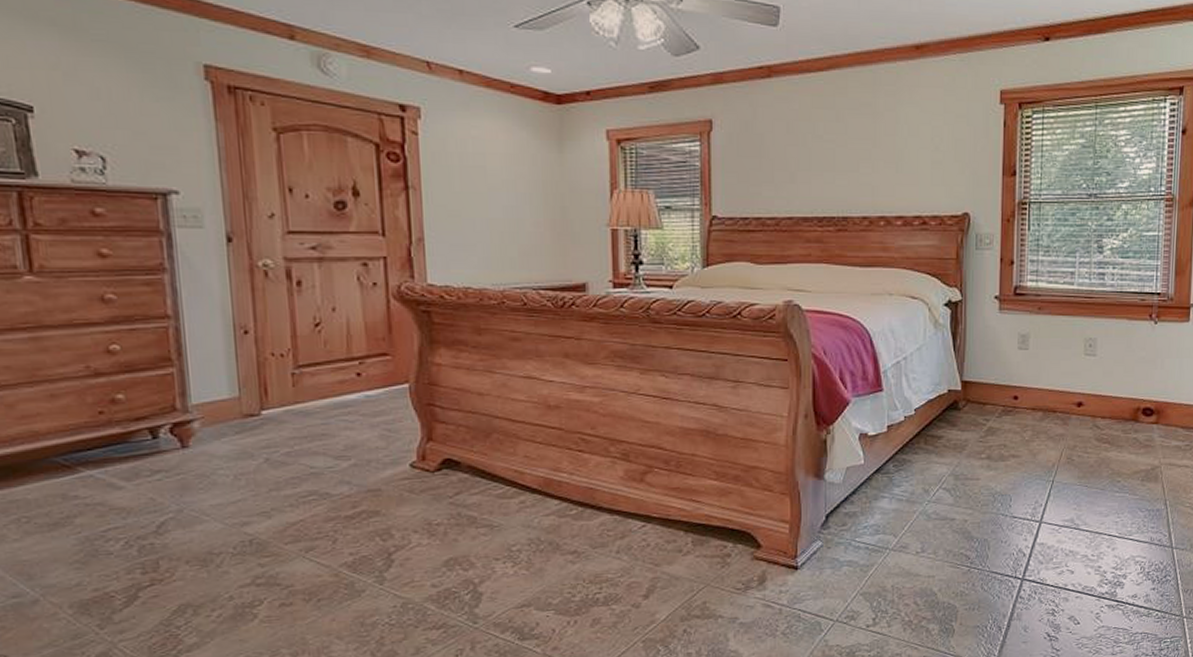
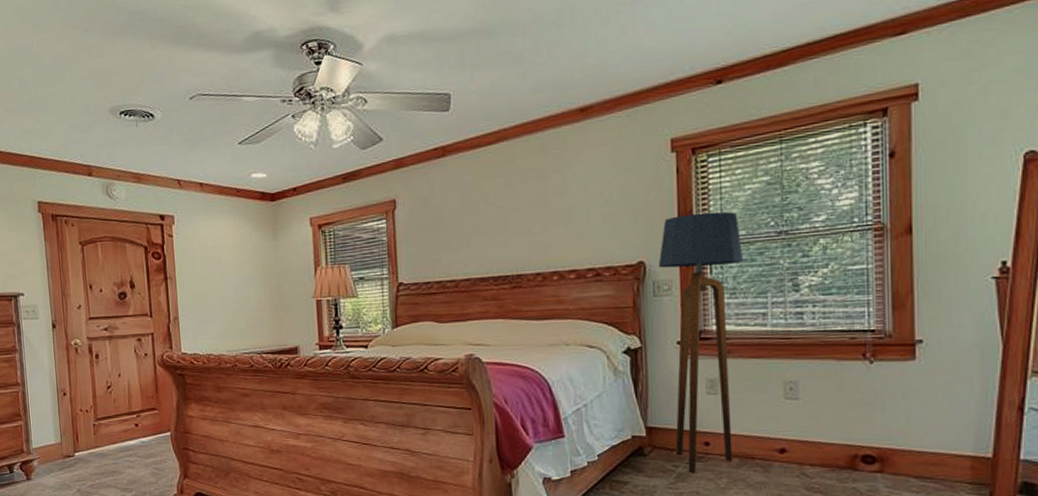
floor lamp: none [982,168,1059,426] -> present [658,211,744,473]

